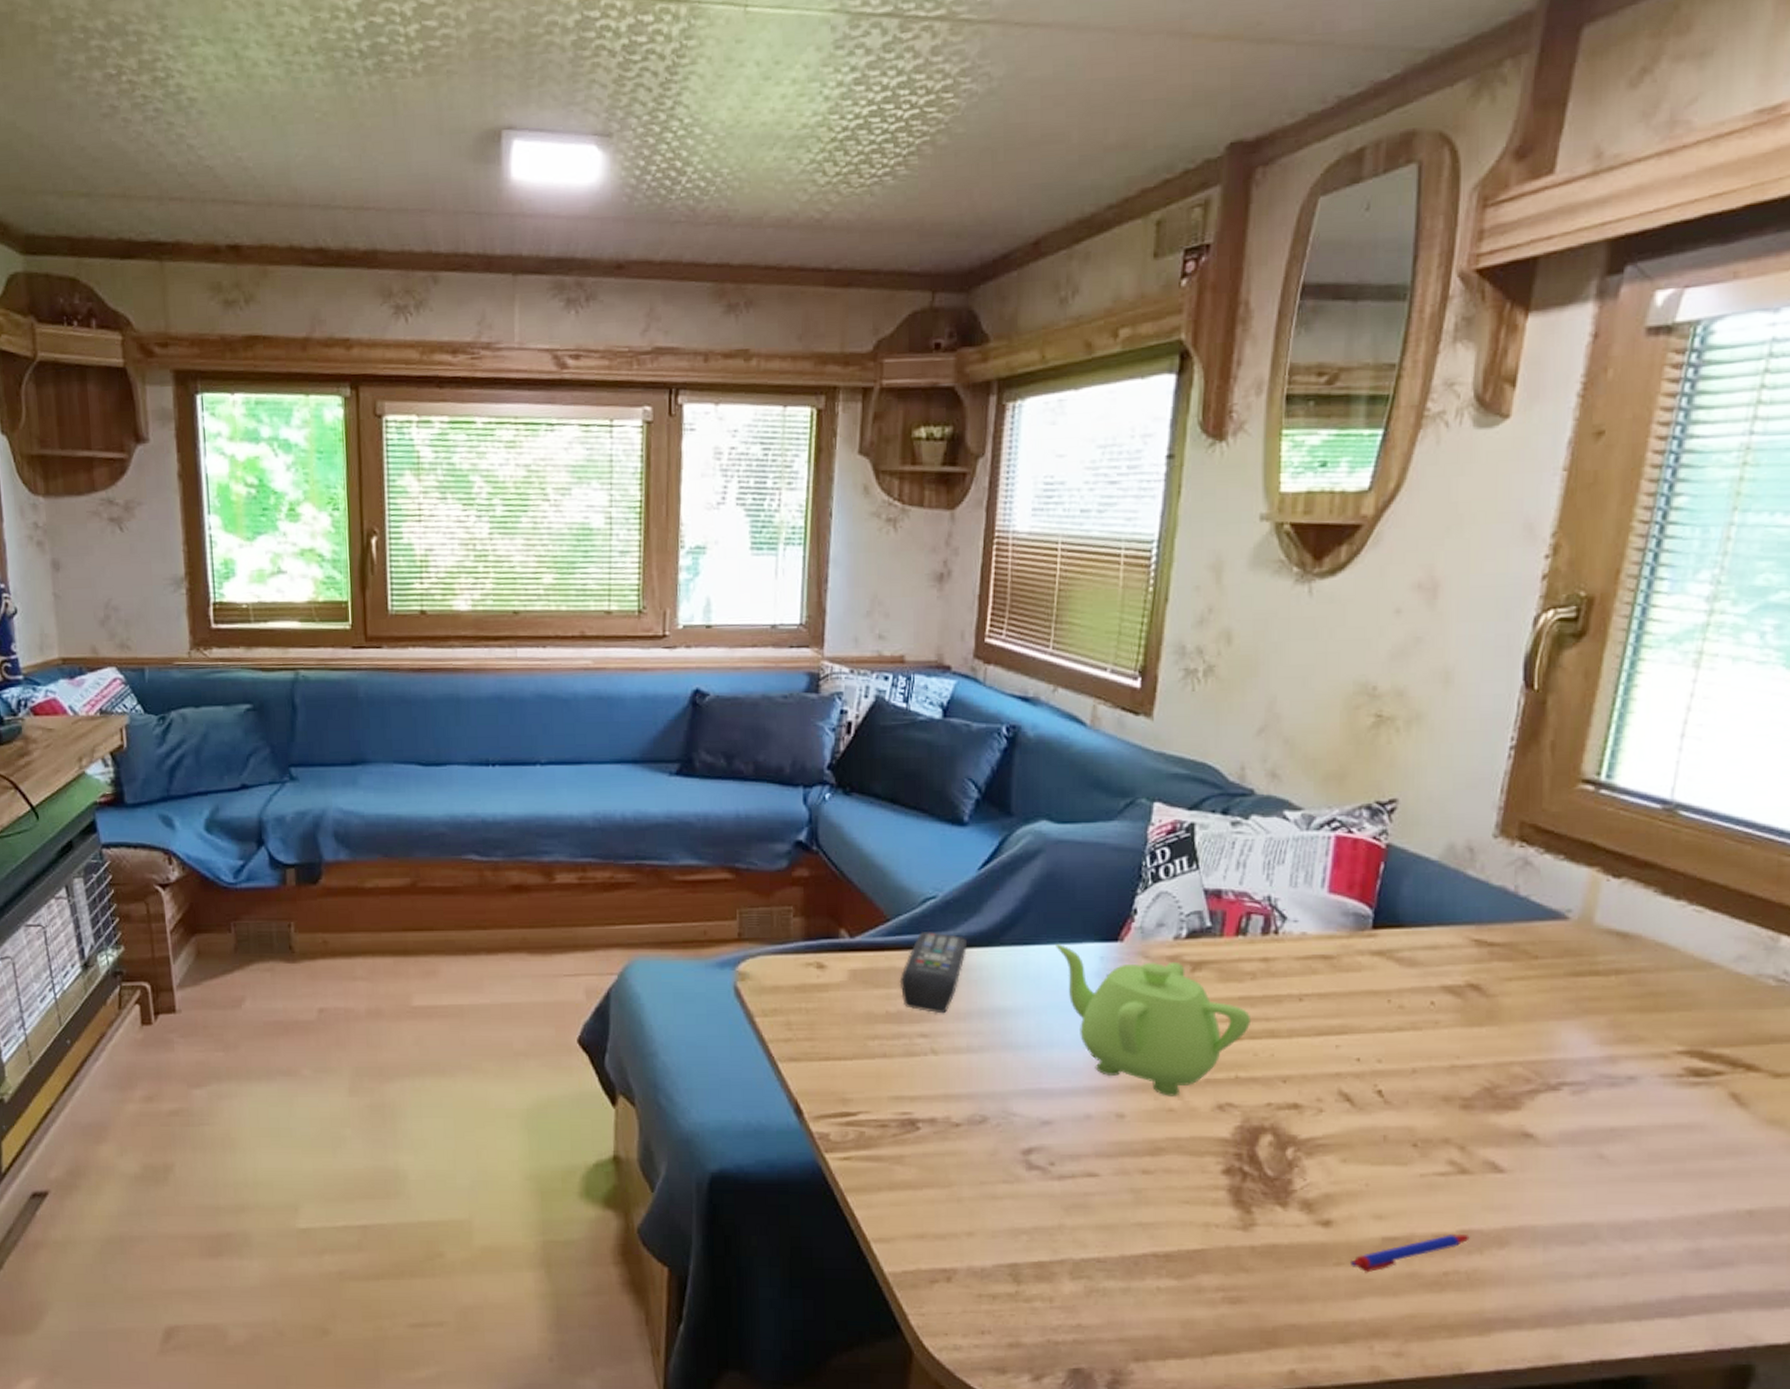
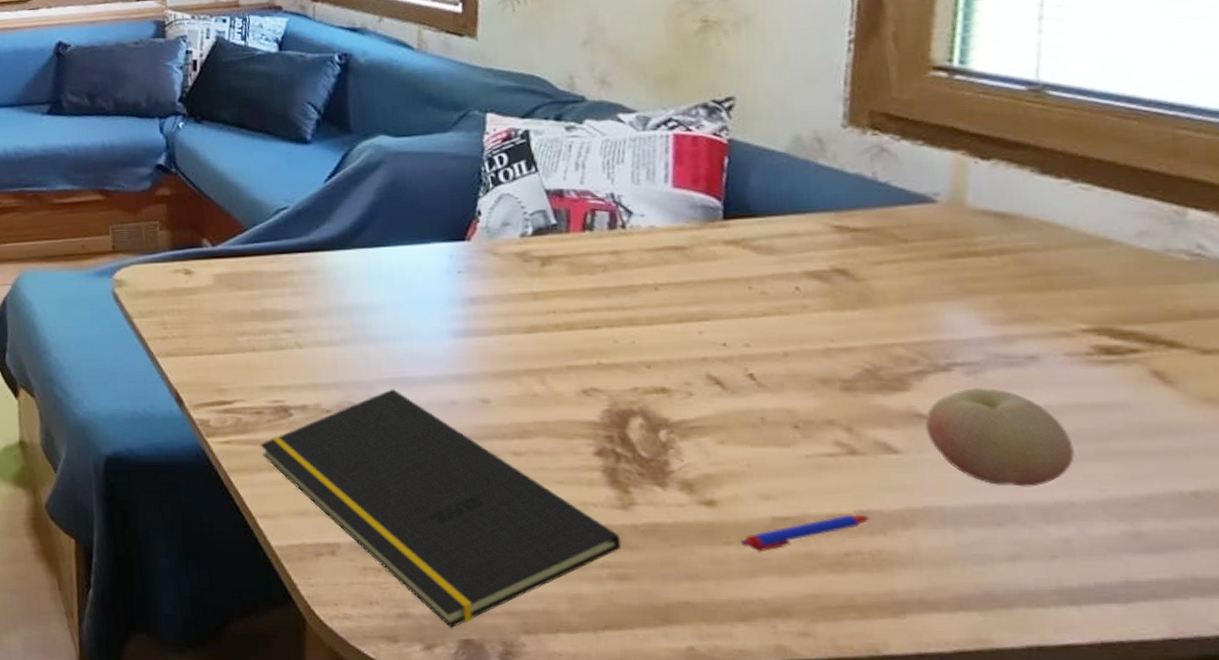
notepad: none [881,1101,1238,1357] -> present [259,389,622,629]
remote control: present [899,932,968,1014] -> none [261,238,322,312]
teapot: present [1056,944,1252,1096] -> none [405,245,608,383]
fruit: none [1531,1106,1655,1206] -> present [925,387,1075,487]

